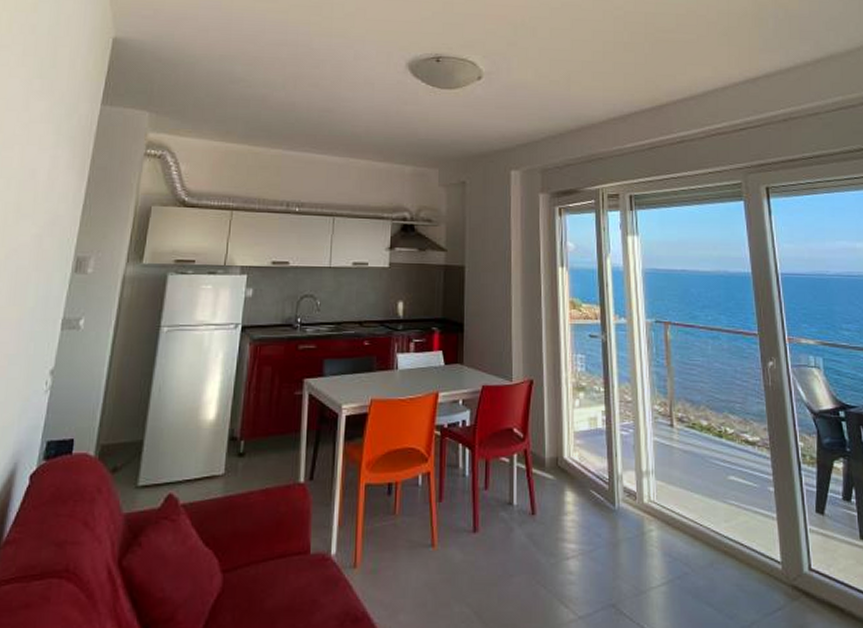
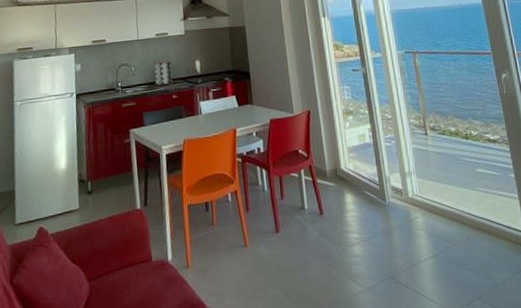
spice rack: none [343,293,368,329] -> present [154,58,174,87]

